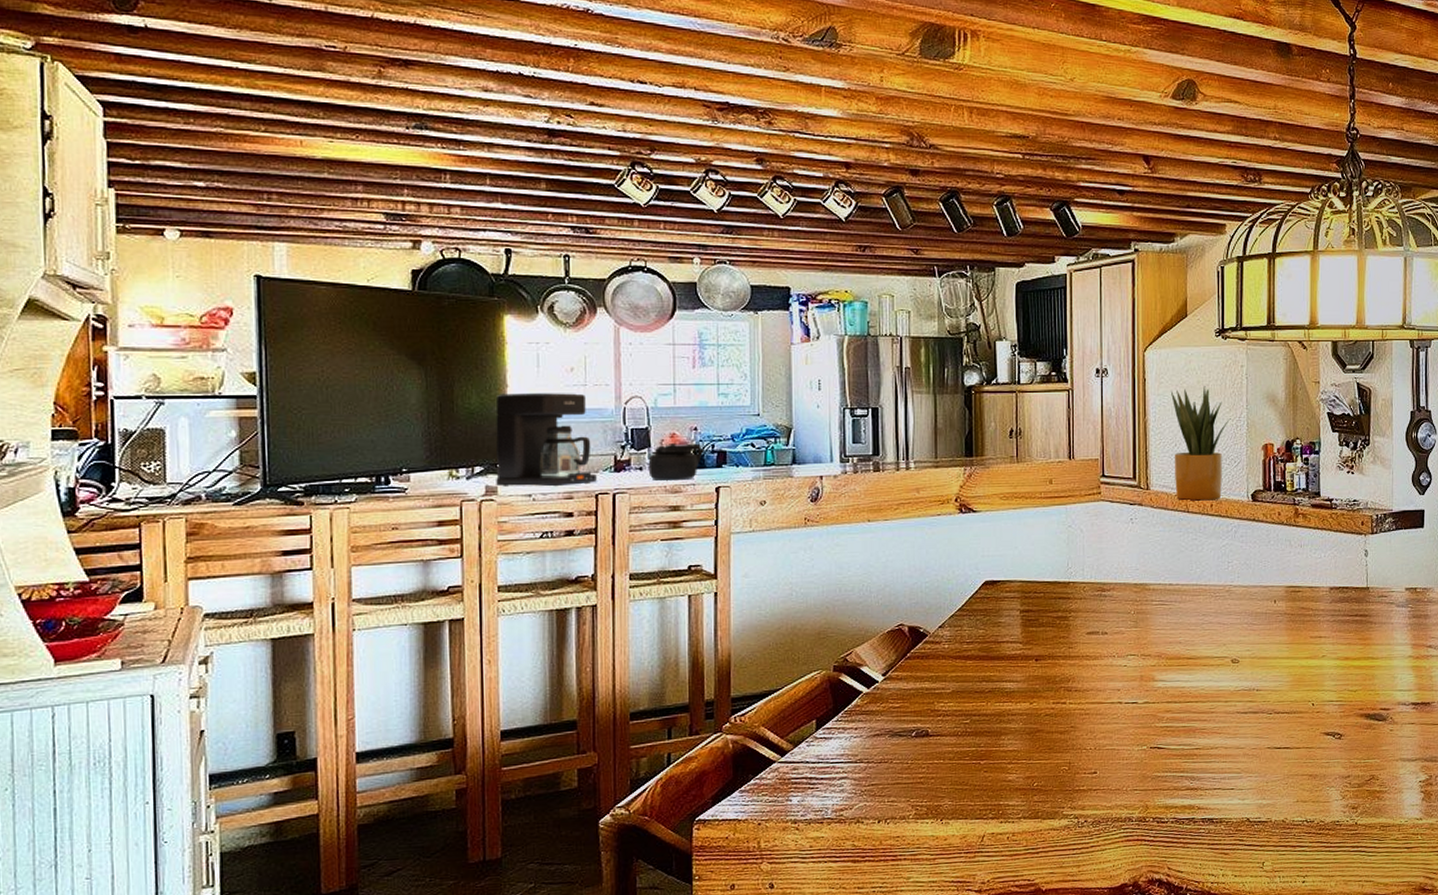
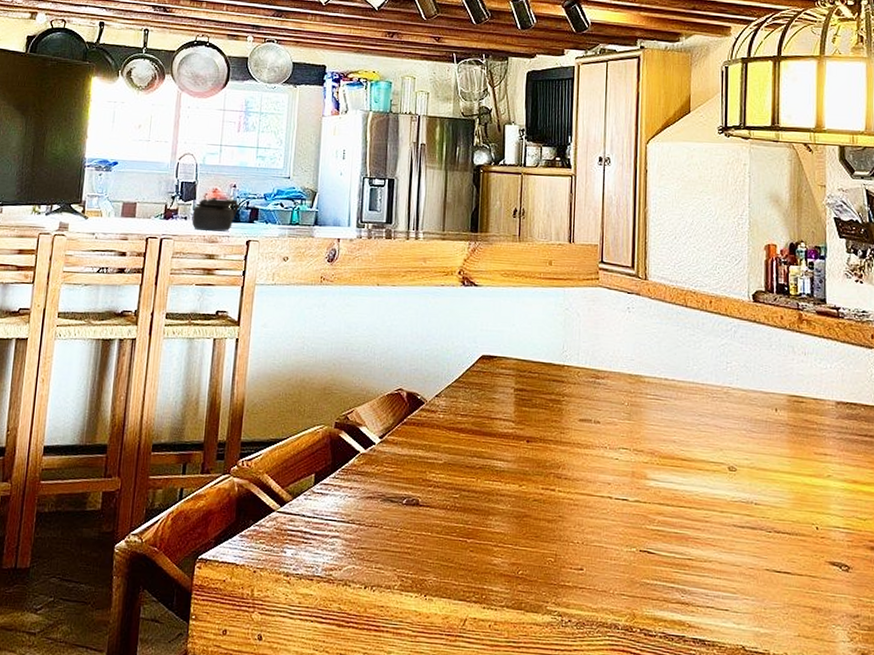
coffee maker: present [496,393,597,487] -> none [68,143,149,228]
planter: present [1170,386,1231,501] -> none [671,181,733,297]

